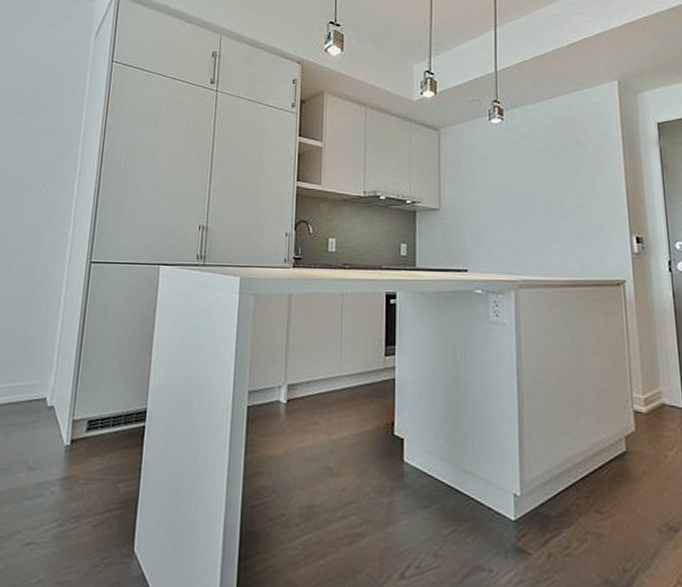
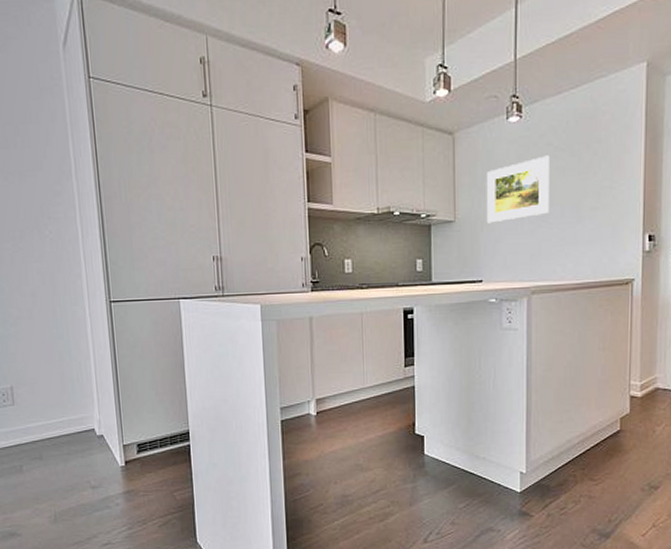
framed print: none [470,155,533,214] -> present [486,155,549,224]

